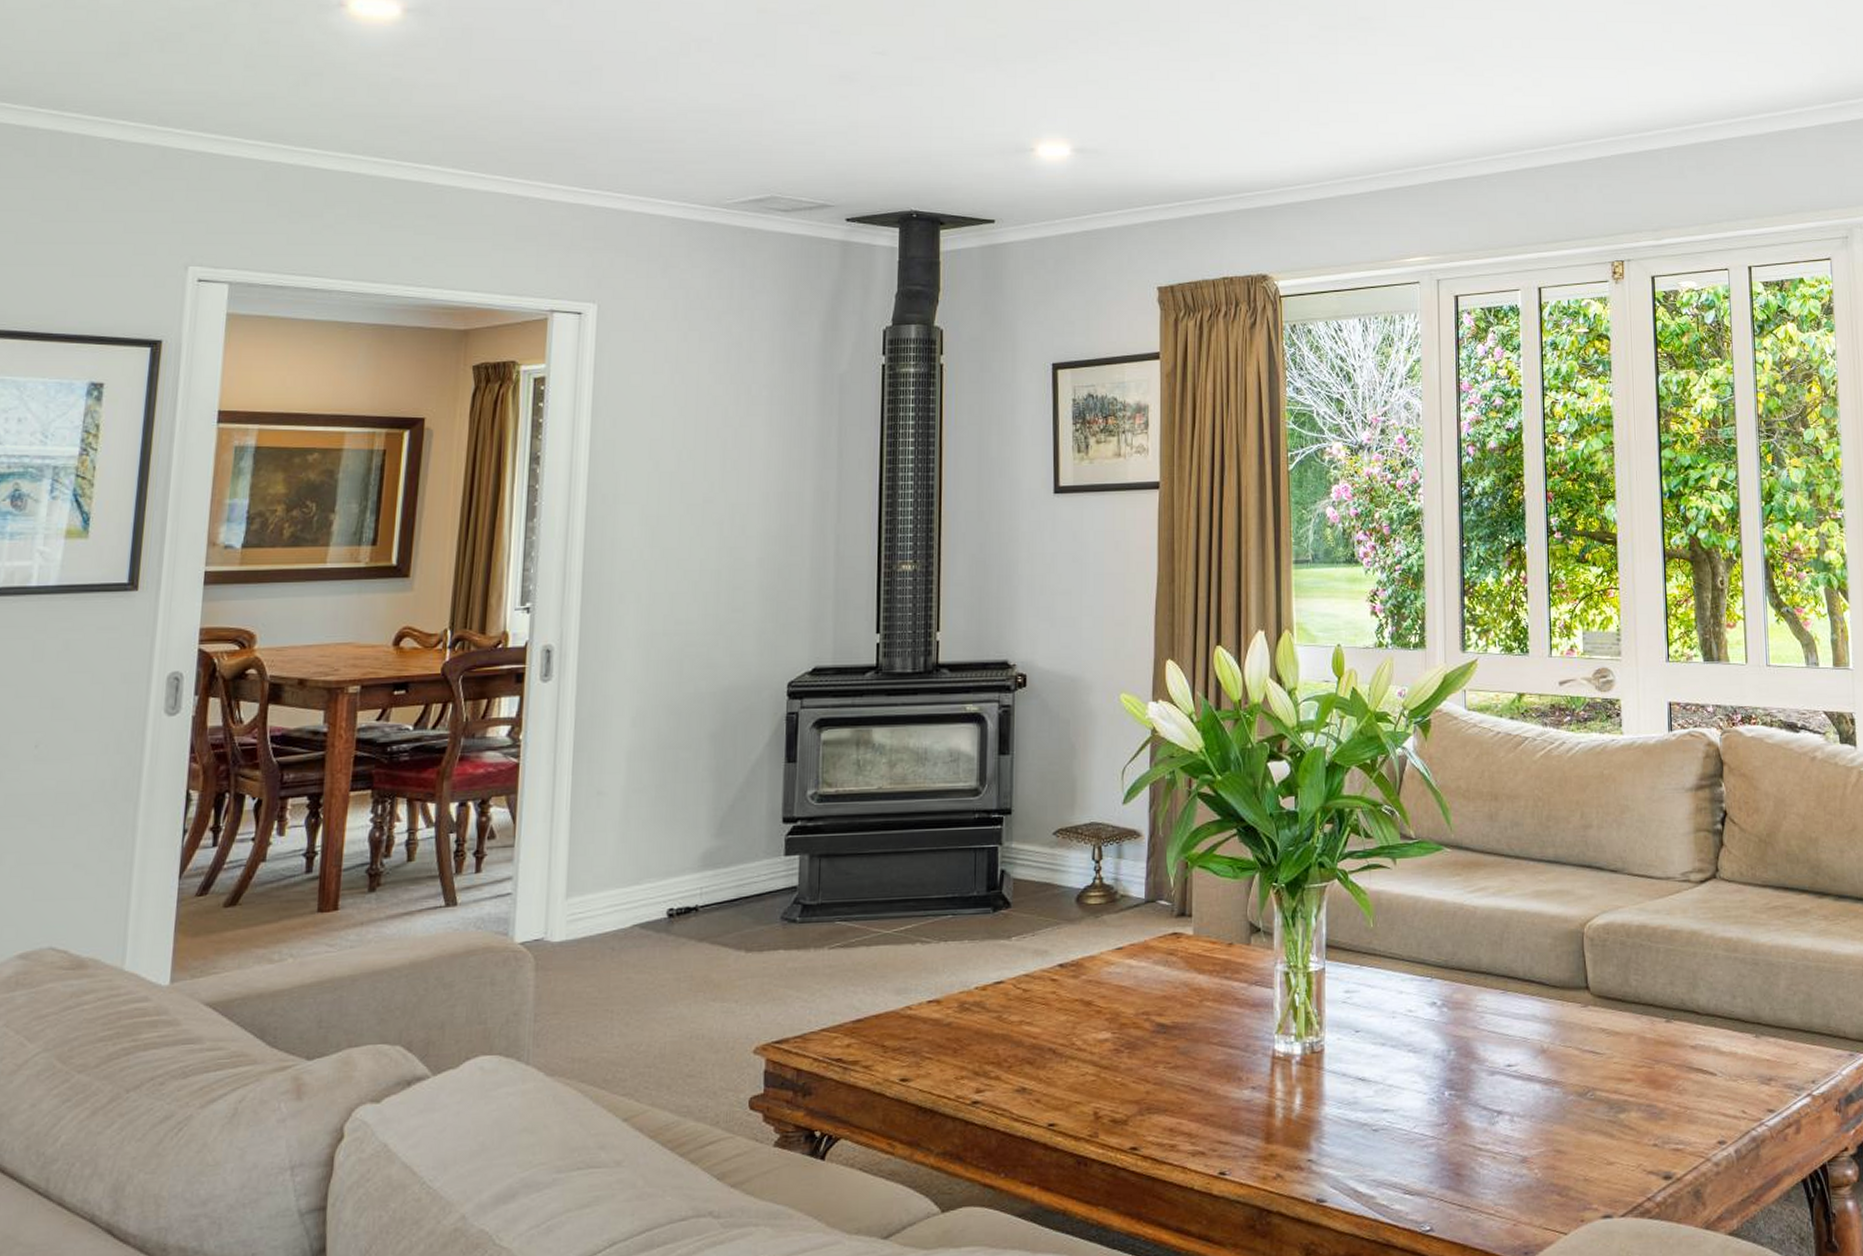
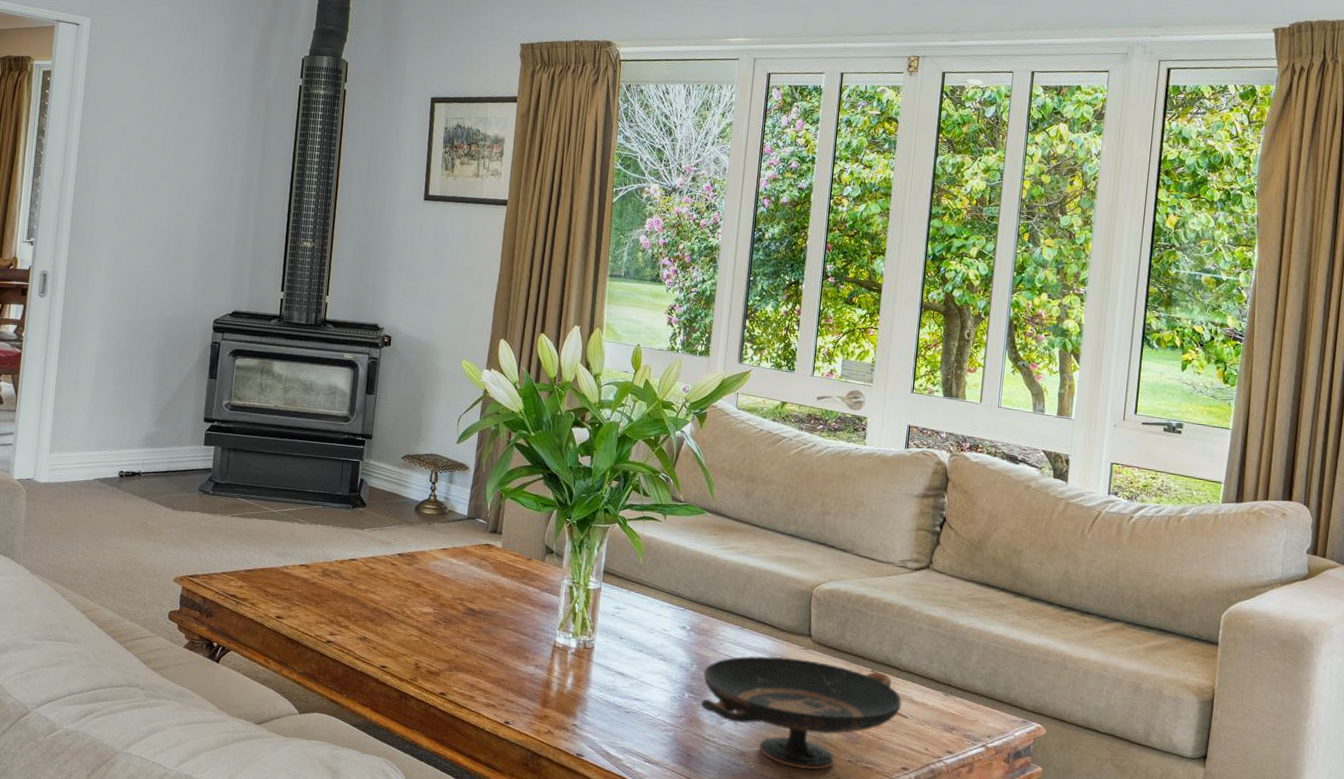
decorative bowl: none [1465,1020,1707,1167] -> present [701,655,902,770]

